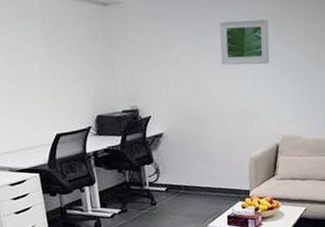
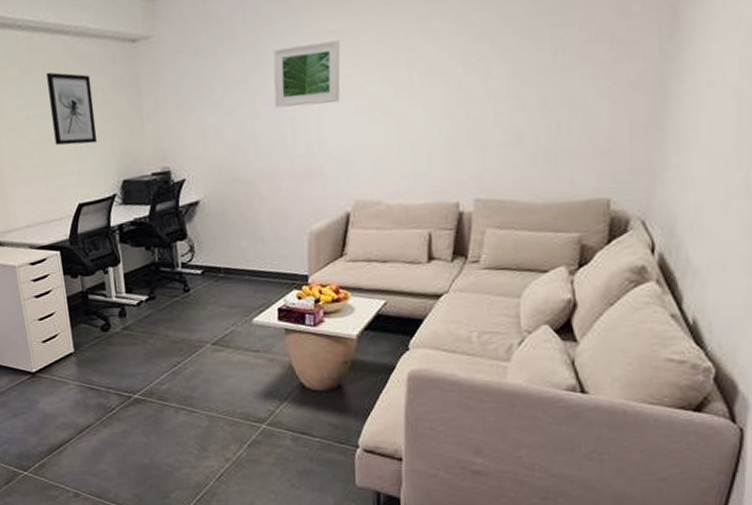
wall art: none [25,23,74,85] -> present [46,72,98,145]

